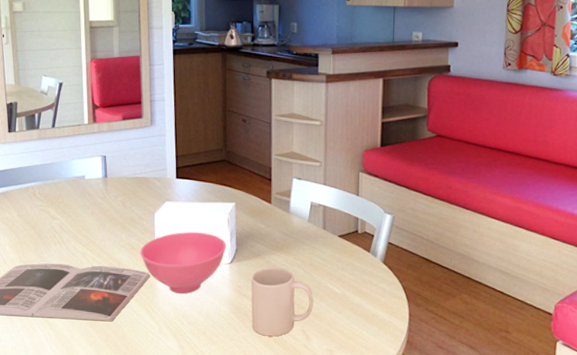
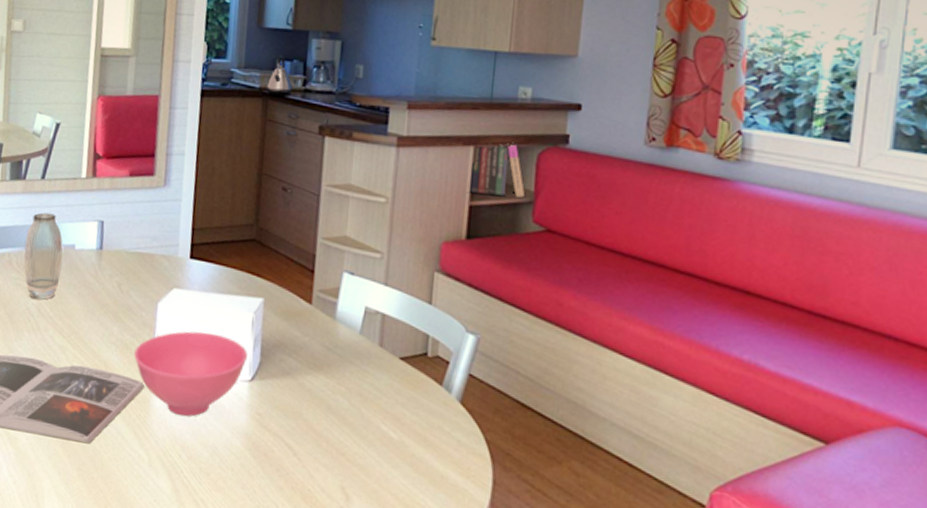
vase: none [44,153,76,219] -> present [23,212,63,300]
mug: present [251,267,314,337] -> none [272,392,360,491]
books: none [379,73,421,114] -> present [467,142,526,199]

